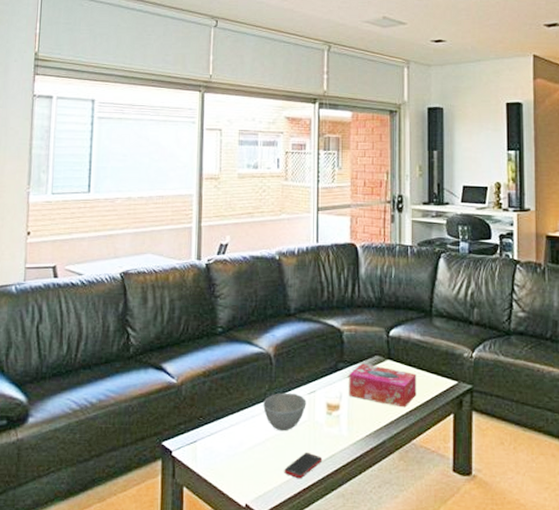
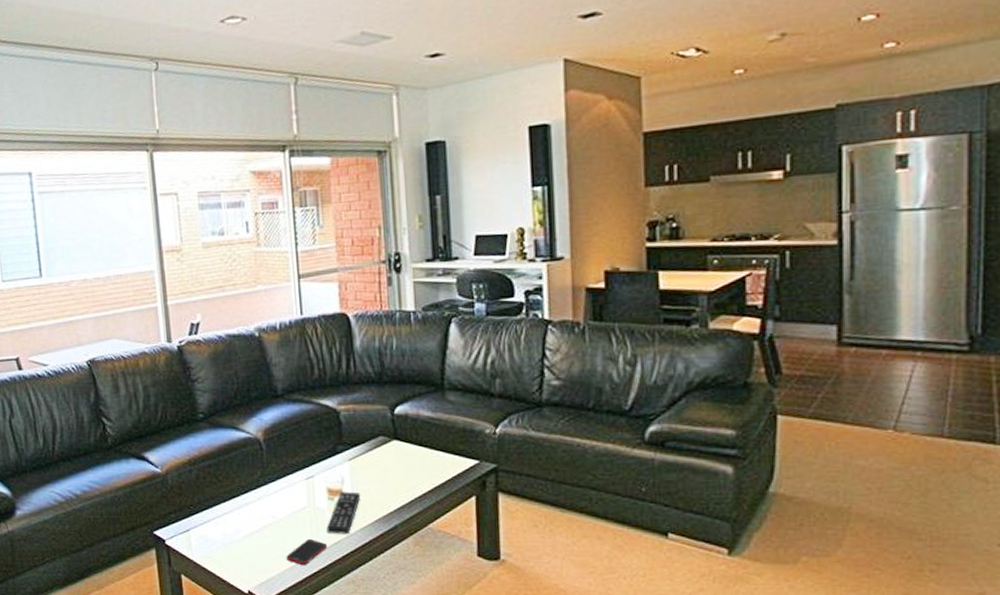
bowl: present [263,392,306,431] -> none [256,478,305,518]
remote control: none [323,406,356,448] -> present [327,491,361,534]
tissue box: present [349,363,417,408] -> none [350,445,431,491]

